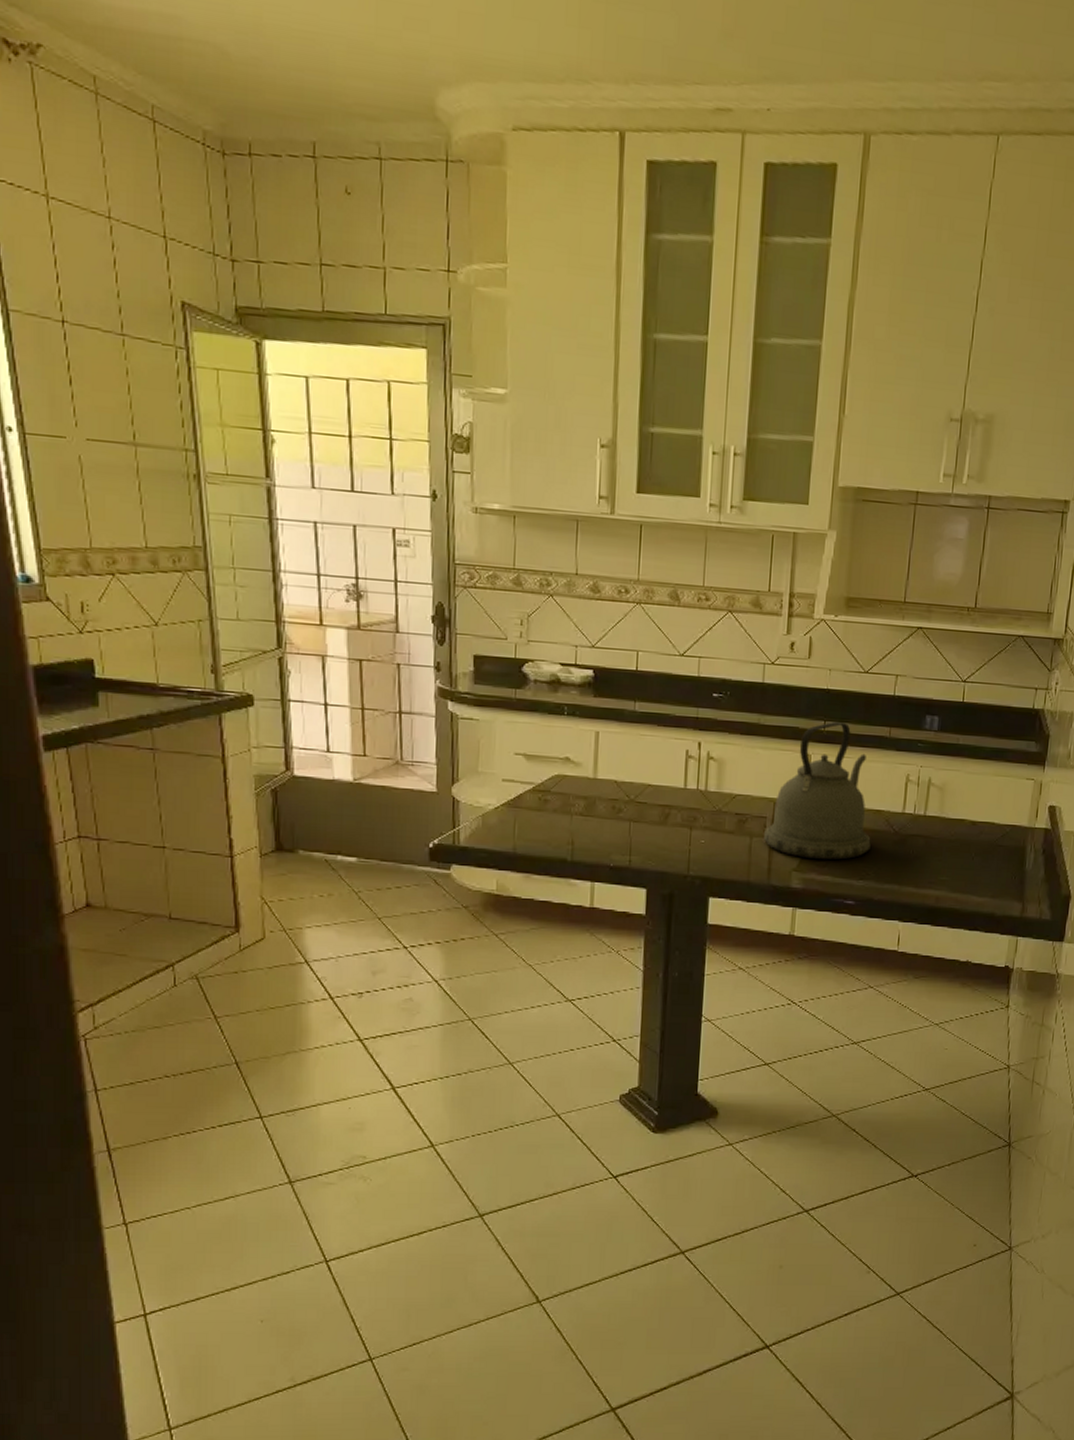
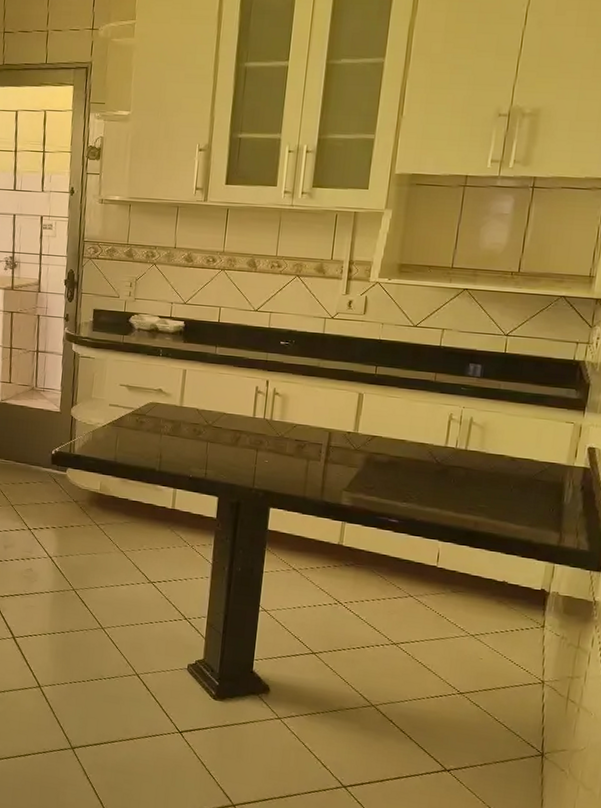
kettle: present [764,722,871,860] -> none [319,367,415,484]

